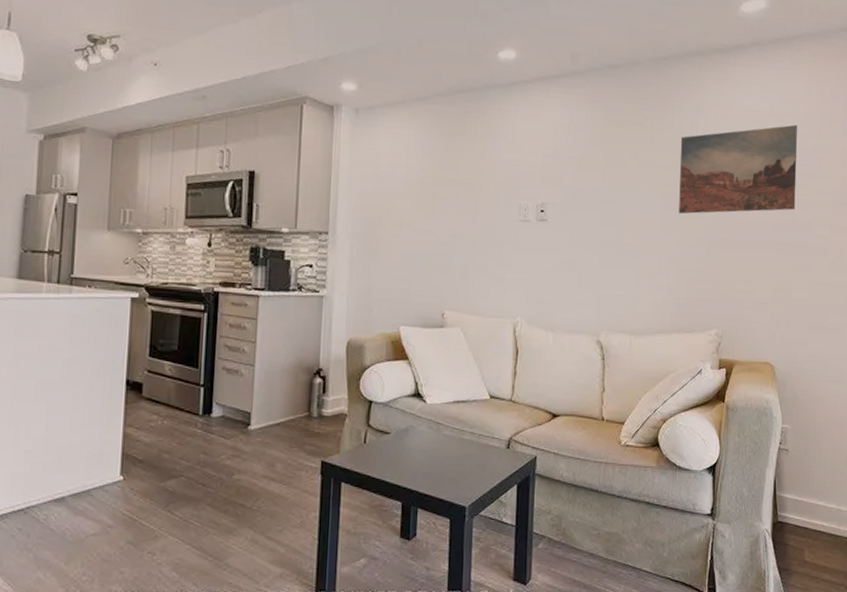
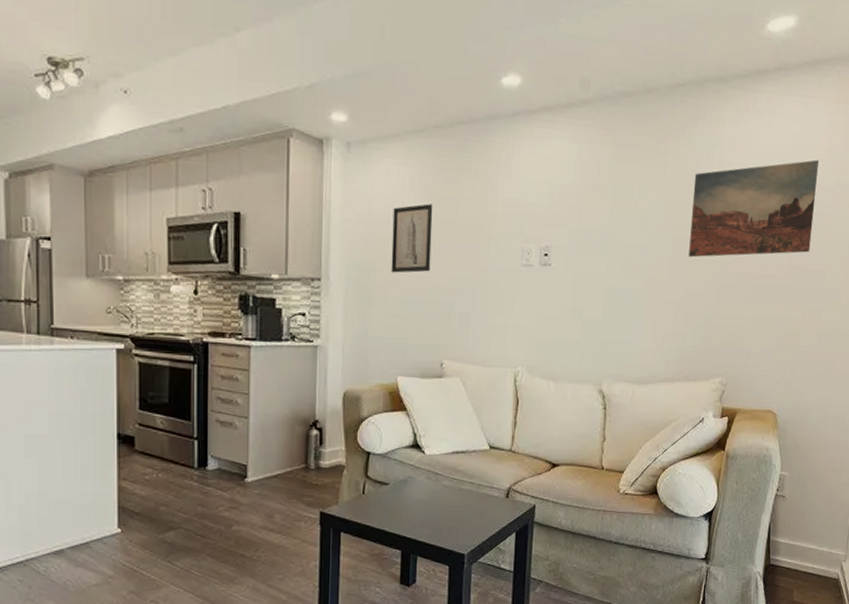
wall art: none [394,163,435,228] -> present [391,203,433,273]

